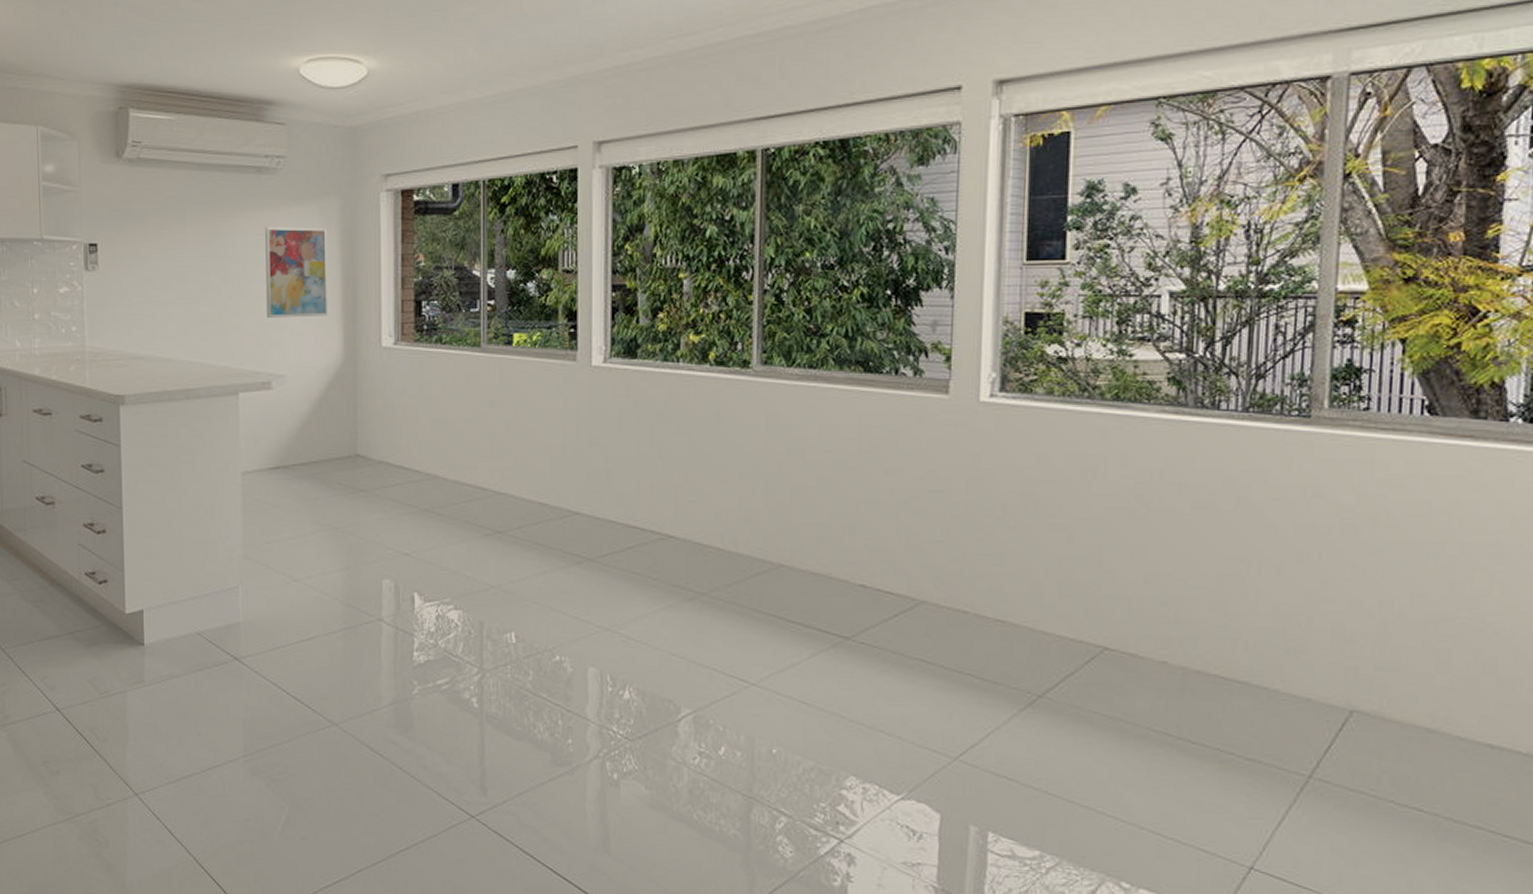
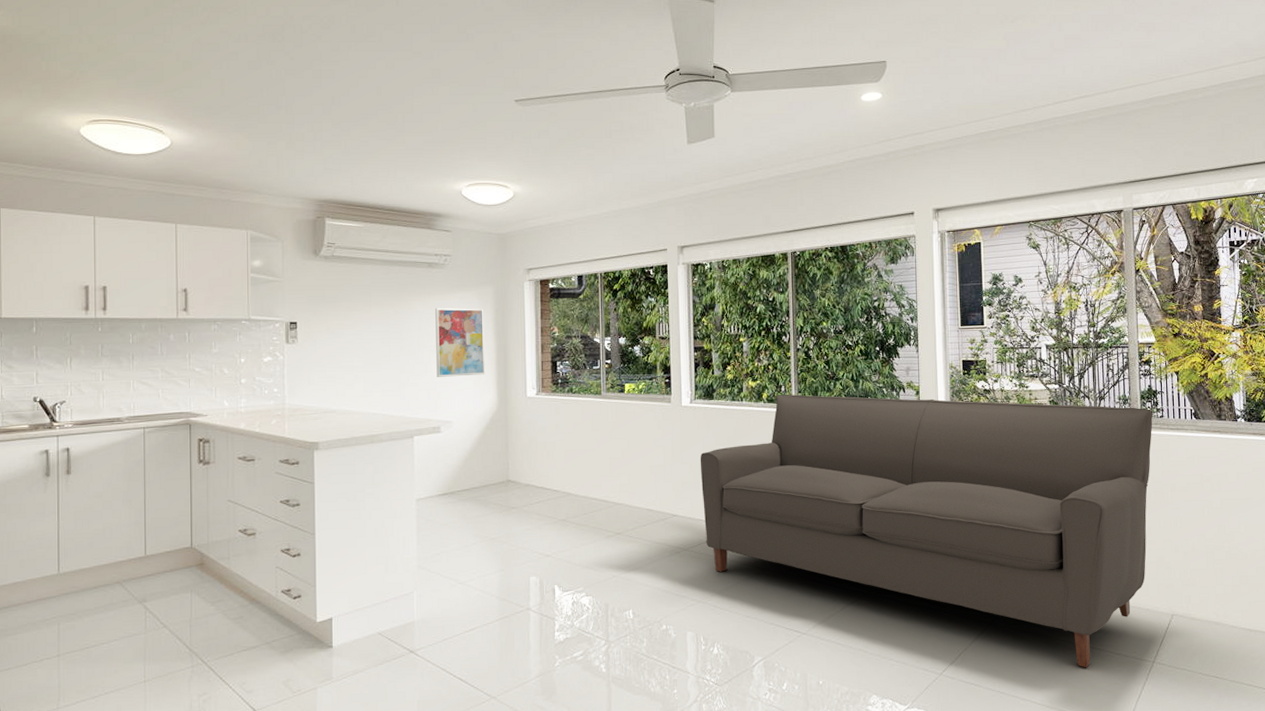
sofa: none [614,354,1350,774] -> present [700,394,1153,668]

